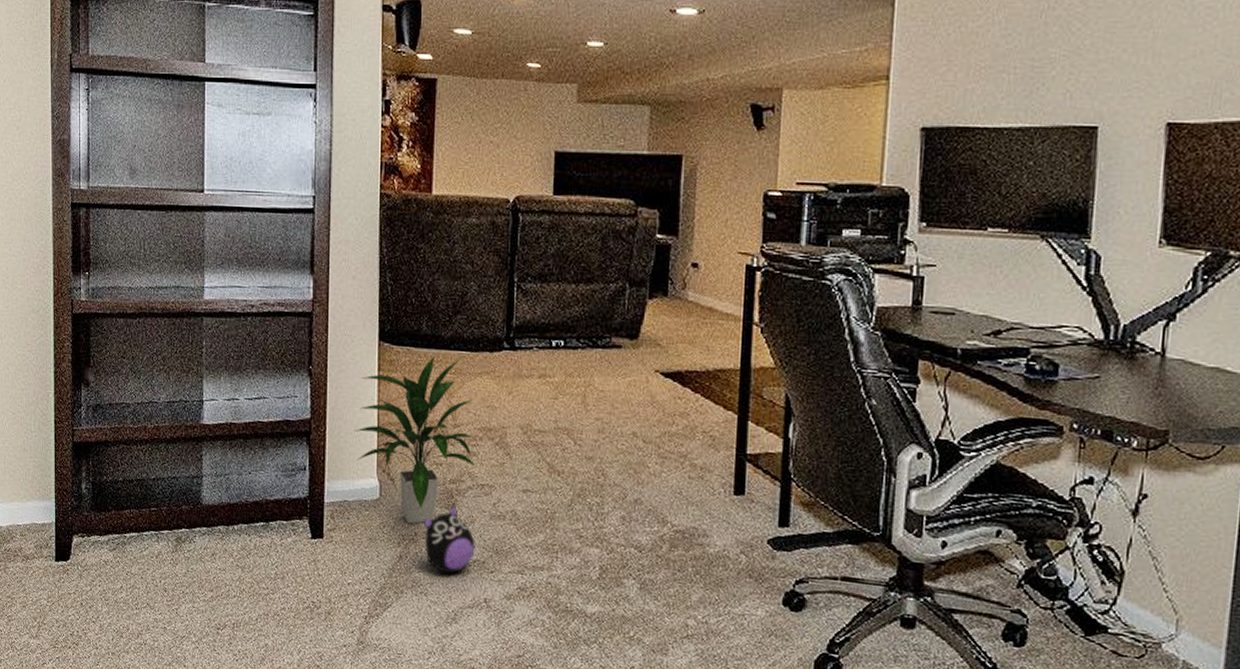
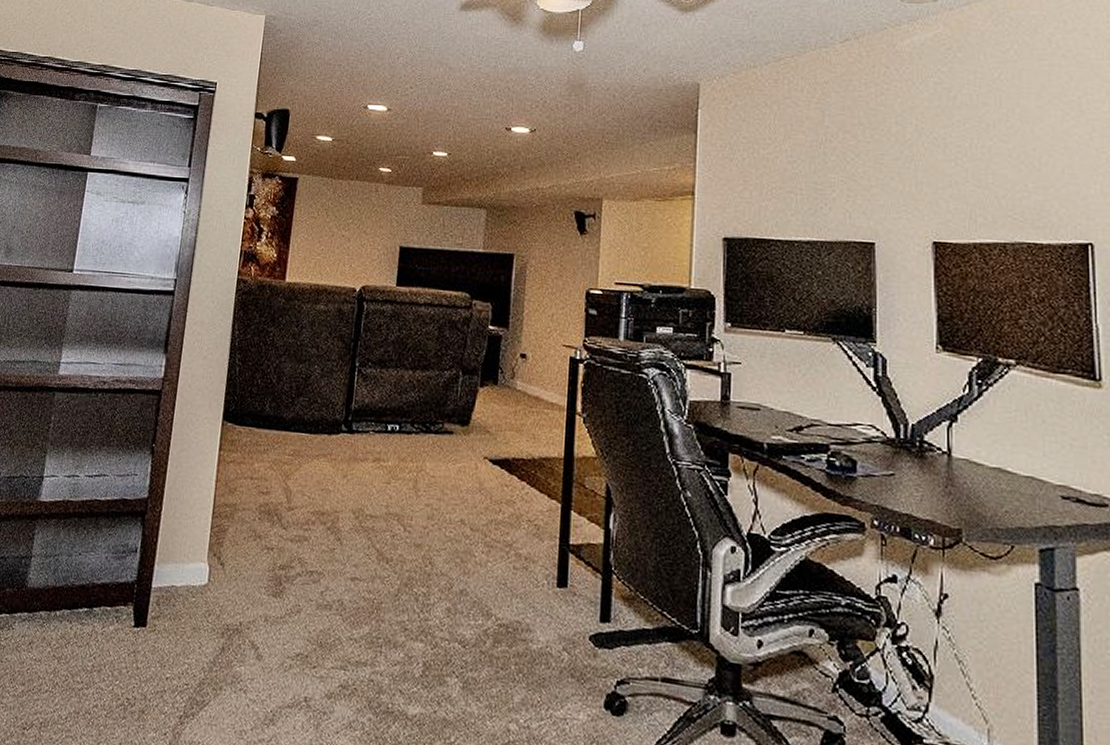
indoor plant: present [354,355,476,524] -> none [188,436,310,613]
plush toy: present [423,503,475,574] -> none [249,591,300,669]

